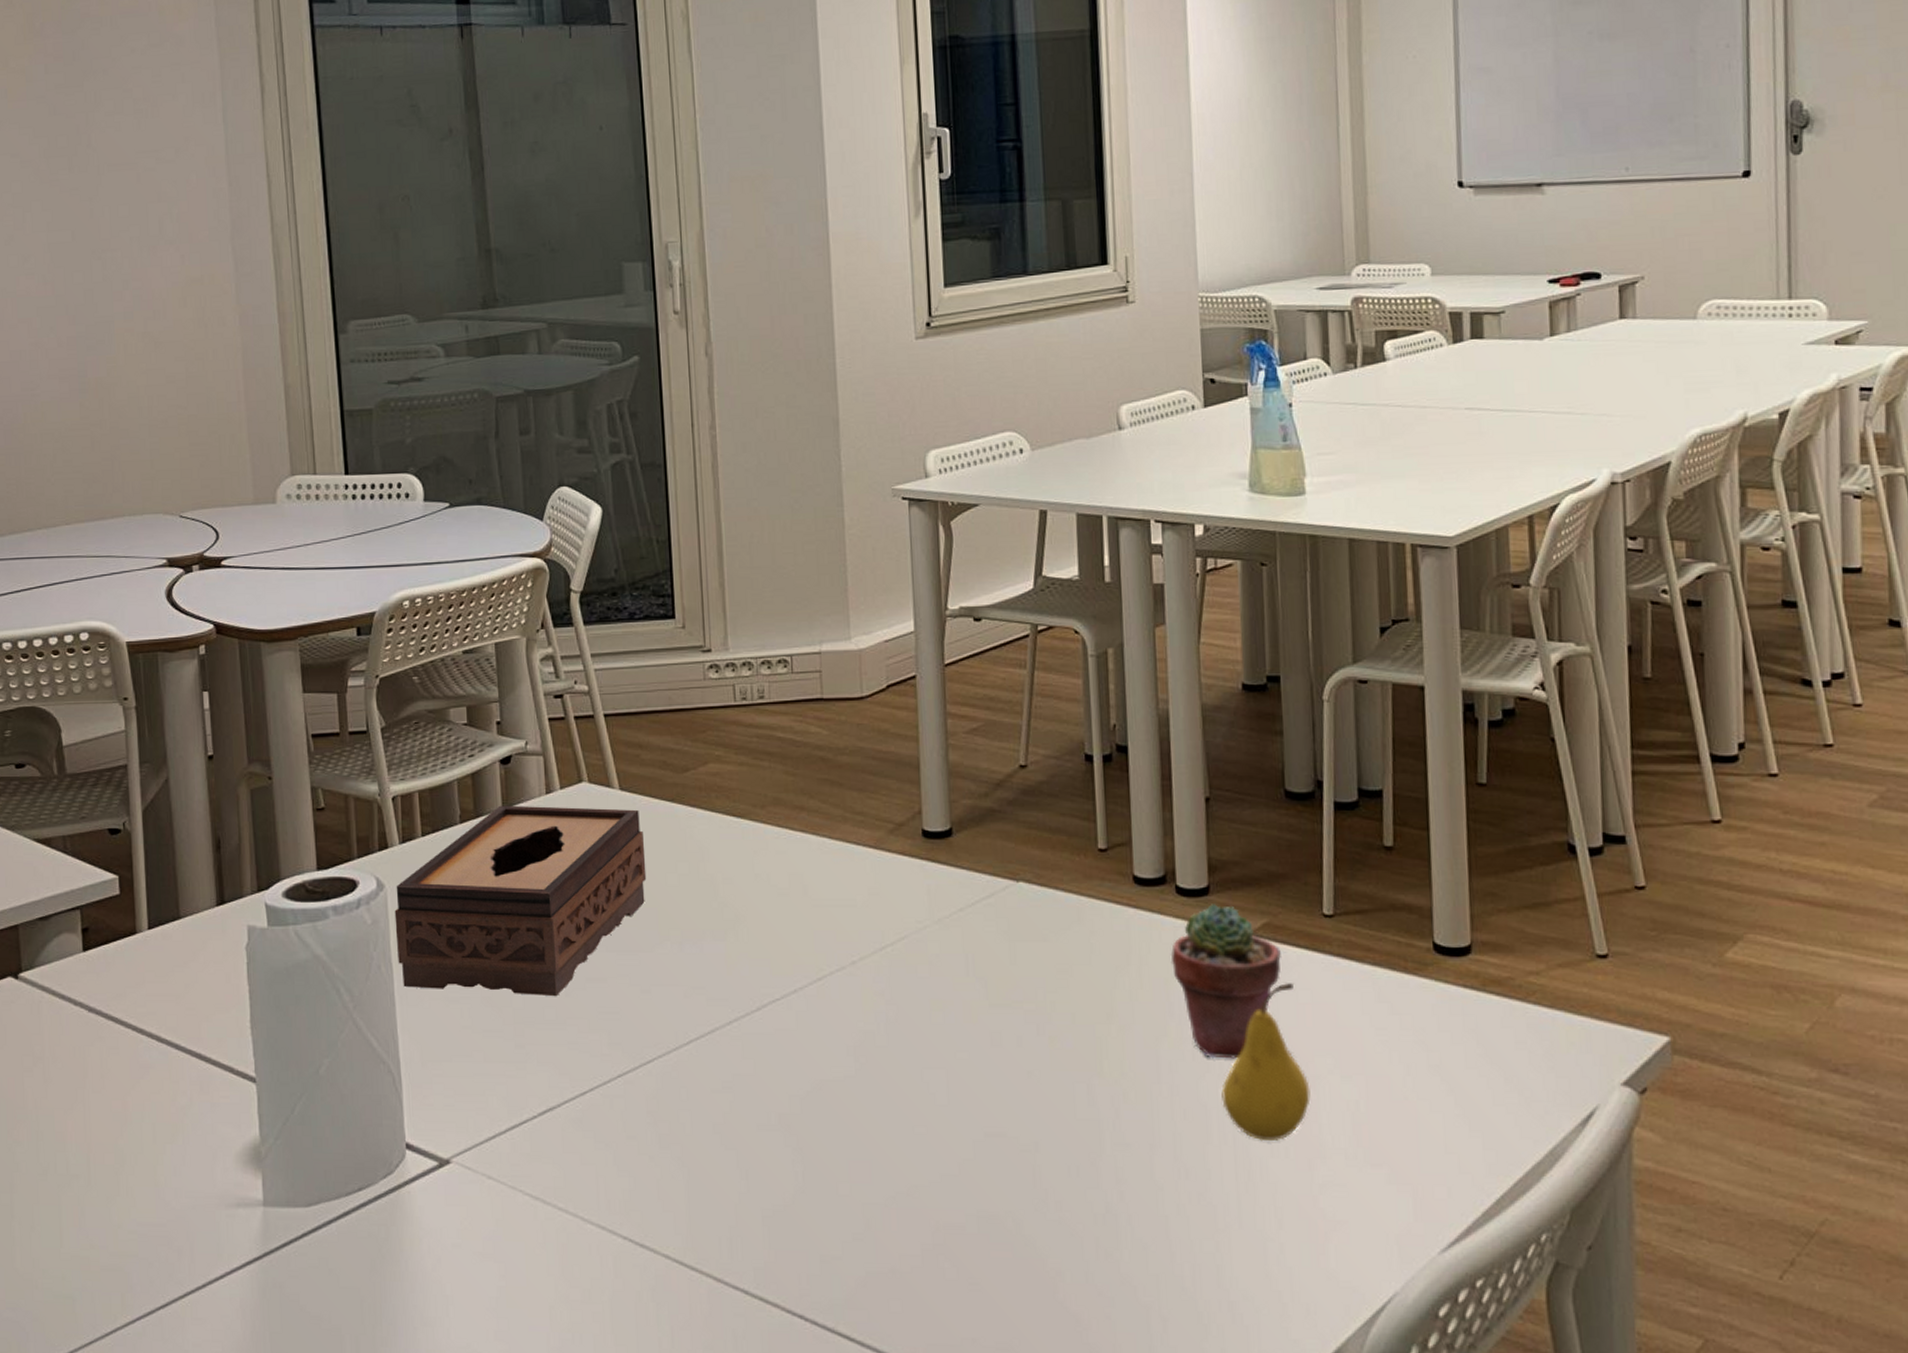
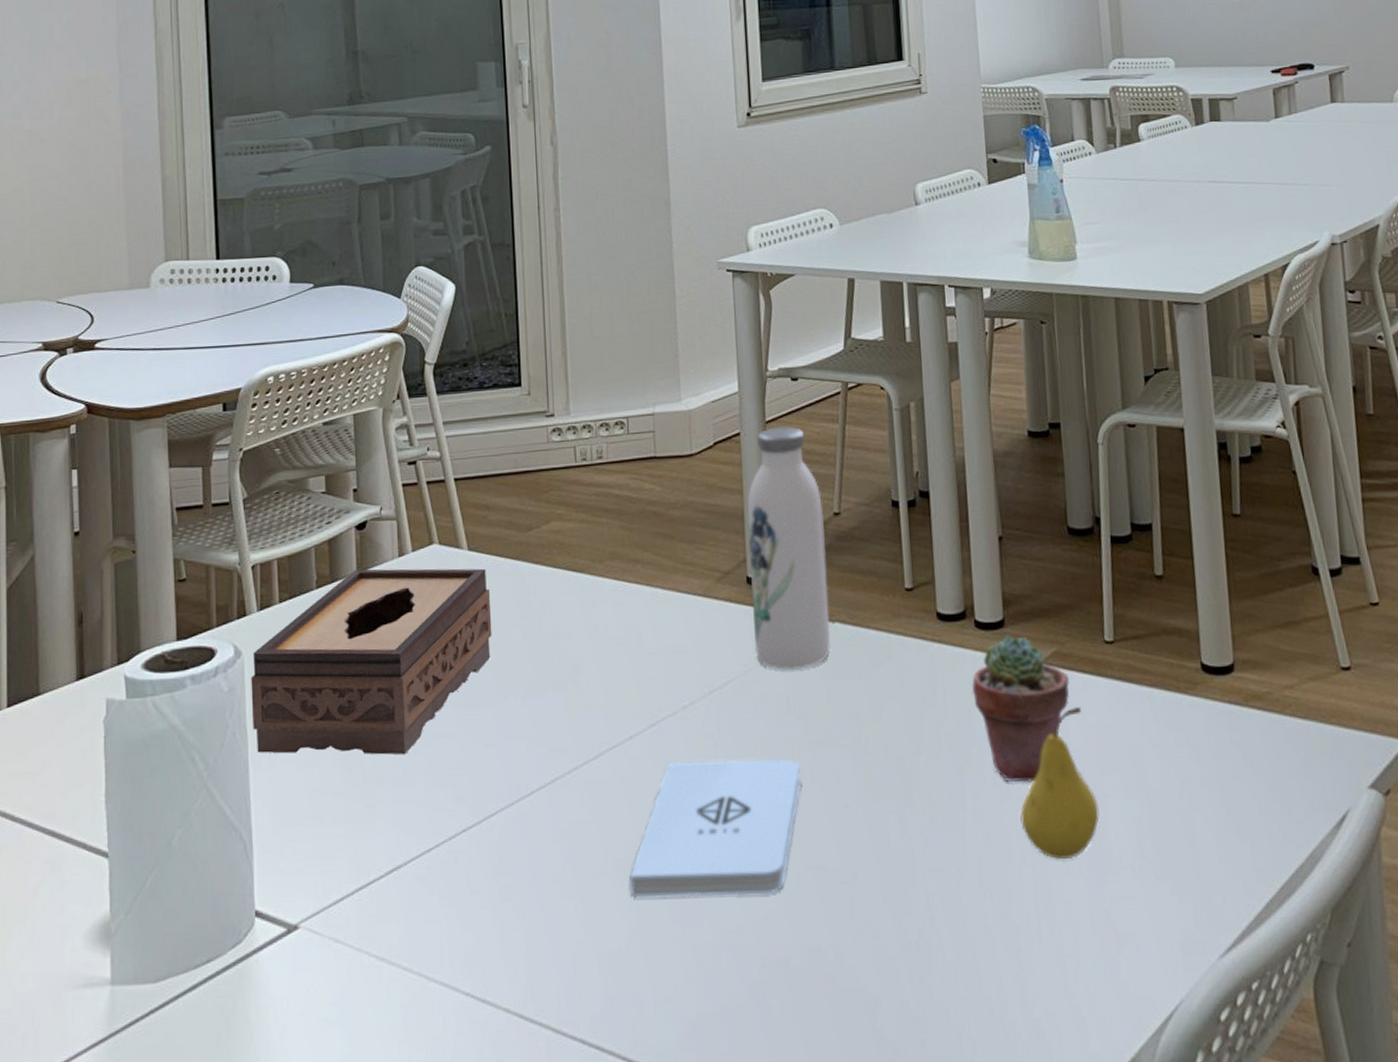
notepad: none [795,1018,981,1158] -> present [630,758,802,898]
water bottle: none [923,669,1014,930] -> present [747,426,830,671]

